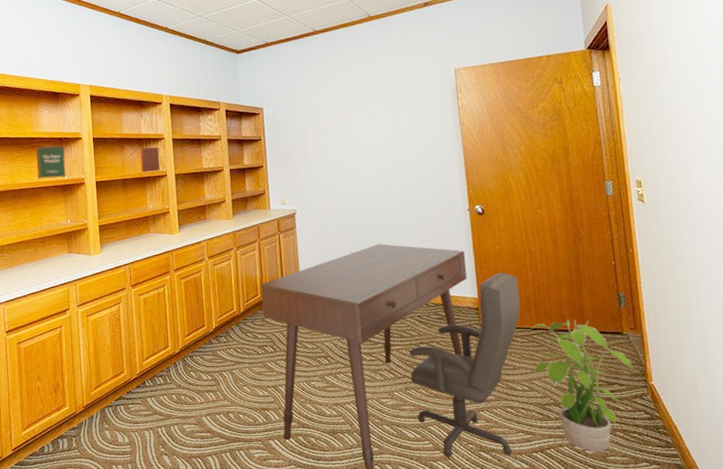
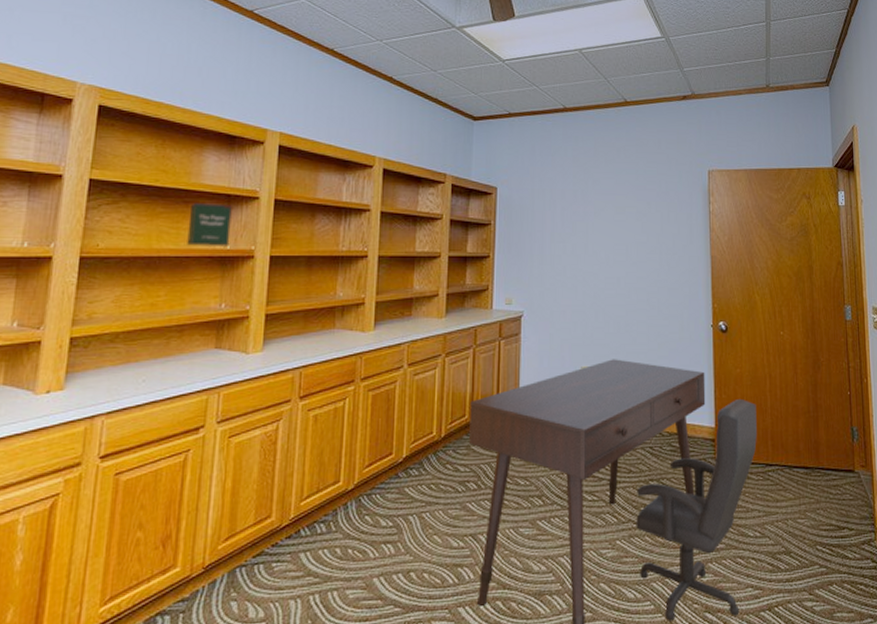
books: present [140,147,160,173] -> none [334,218,362,250]
potted plant: present [526,319,635,452] -> none [761,454,864,608]

